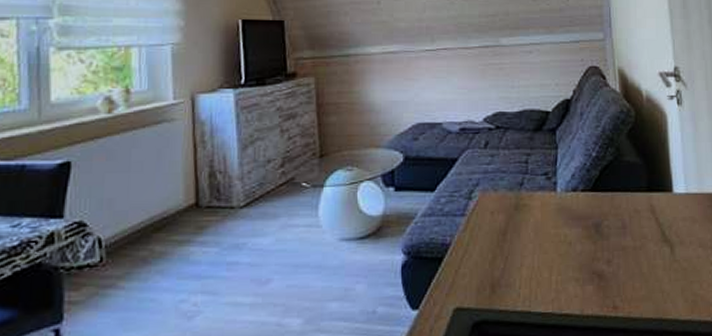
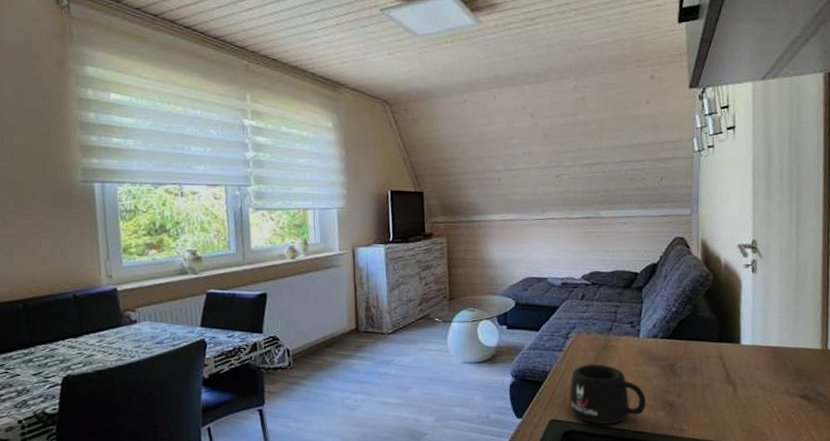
mug: none [477,230,571,309] -> present [569,364,647,424]

